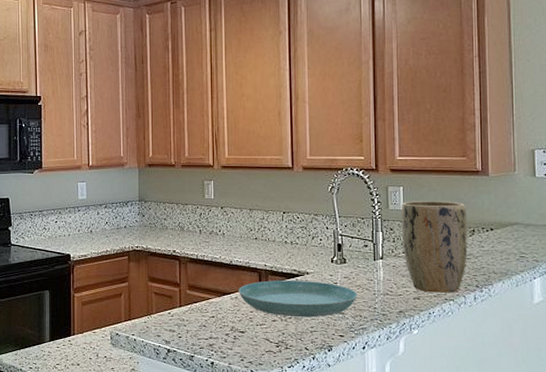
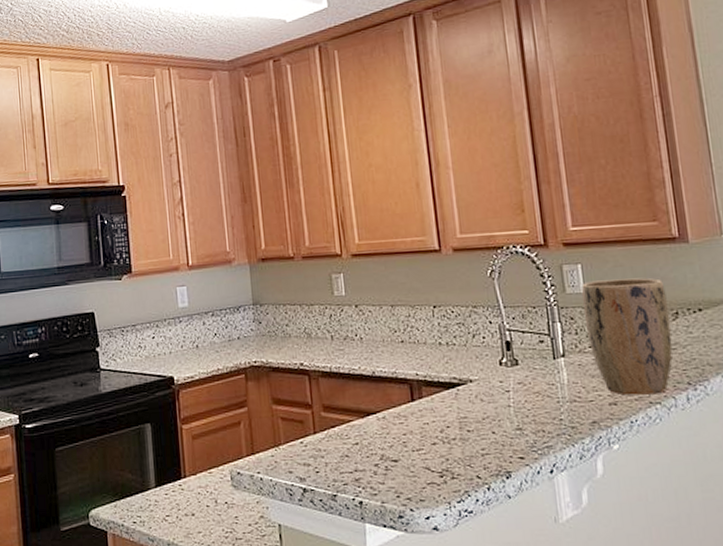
saucer: present [238,280,357,318] -> none [385,390,537,438]

